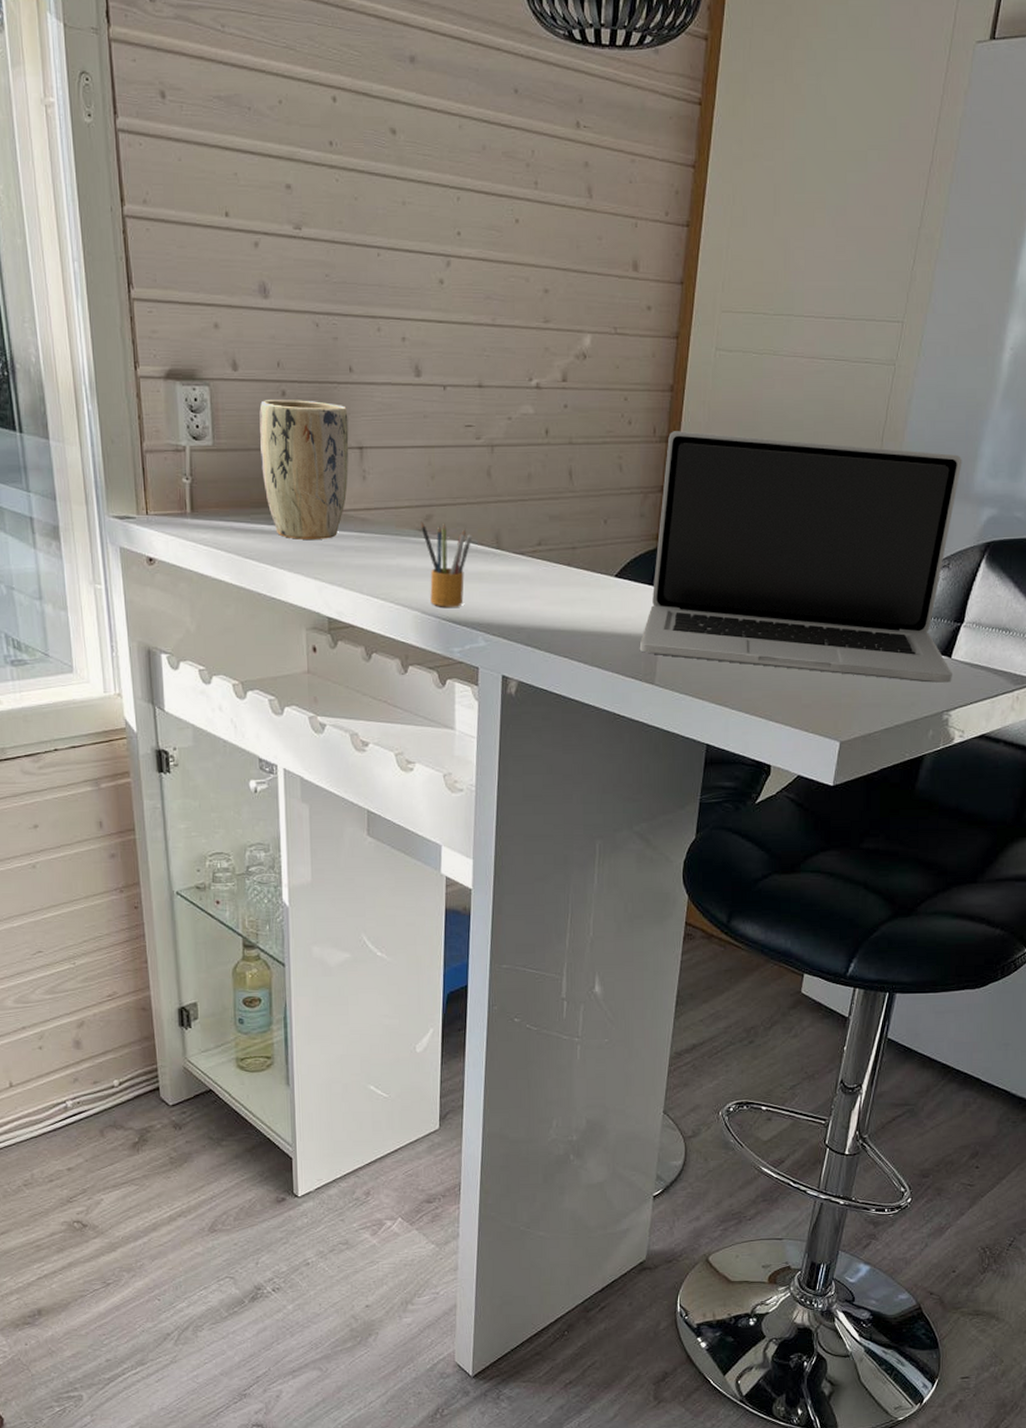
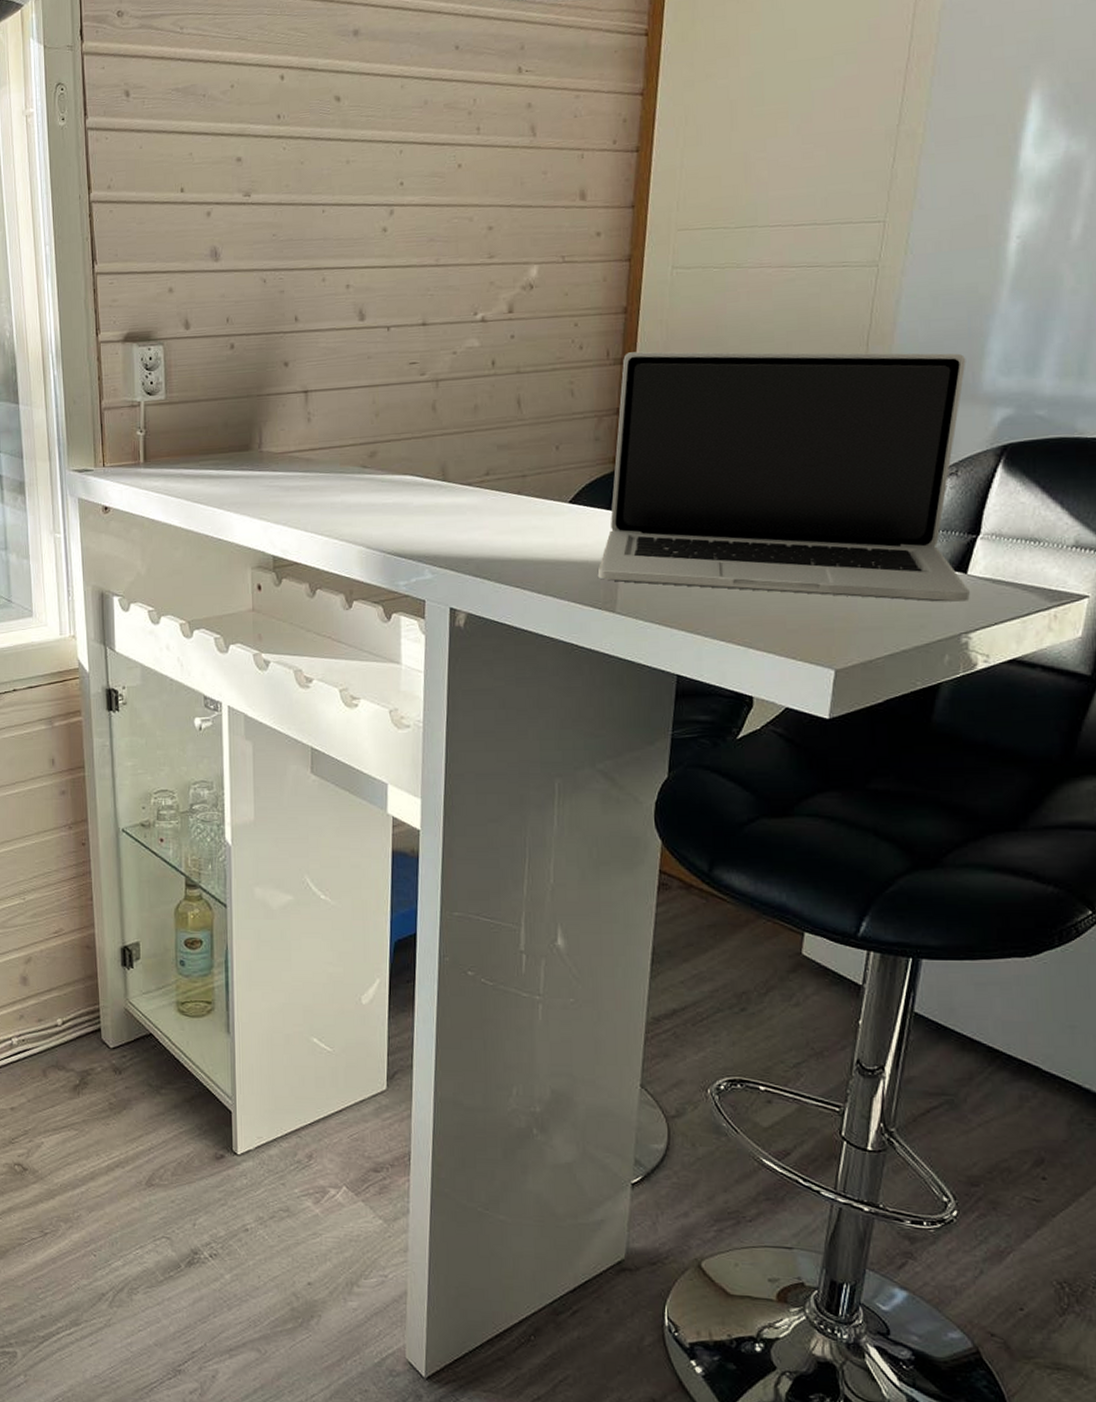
plant pot: present [259,400,349,539] -> none [209,351,294,482]
pencil box: present [421,521,472,607] -> none [365,458,418,541]

